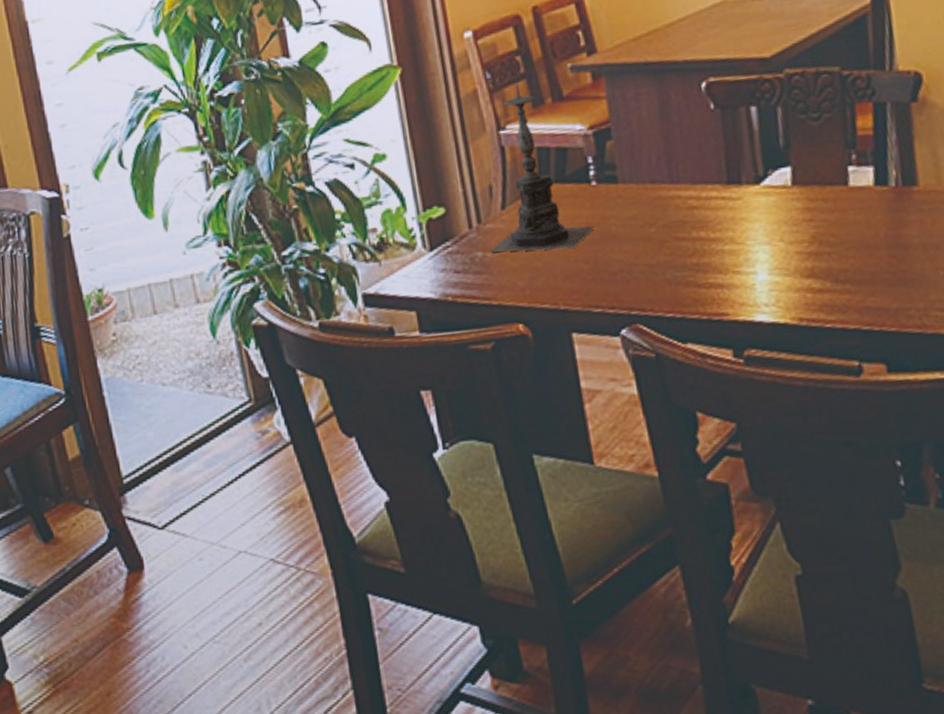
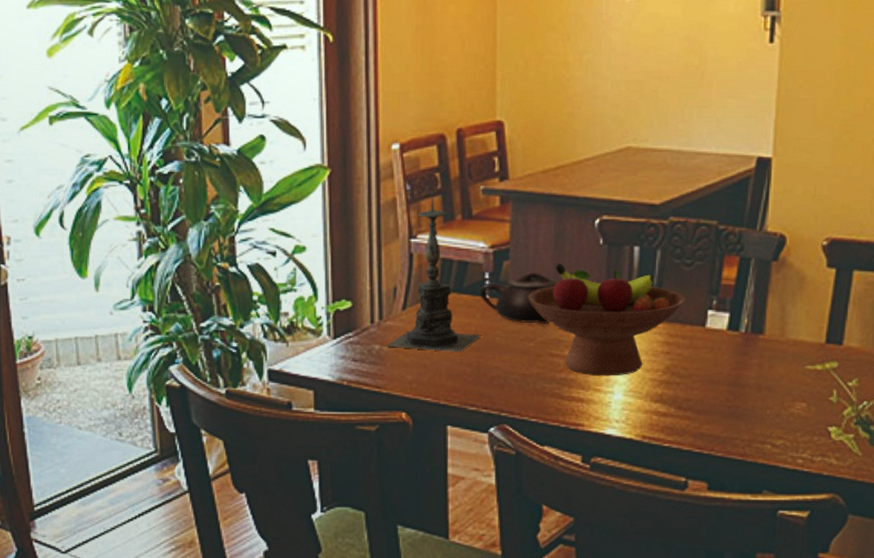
teapot: none [584,149,673,208] -> present [479,273,559,324]
fruit bowl: none [640,133,820,257] -> present [528,263,686,376]

